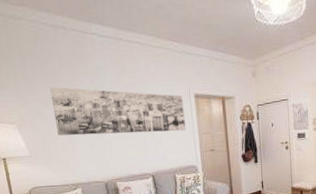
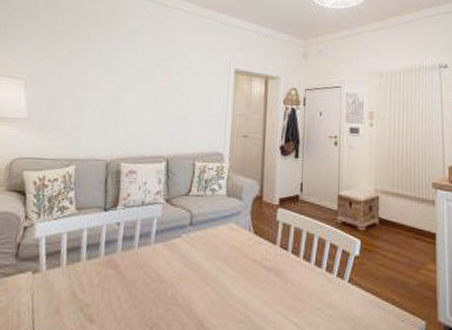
wall art: present [49,86,186,136] -> none [68,44,221,110]

